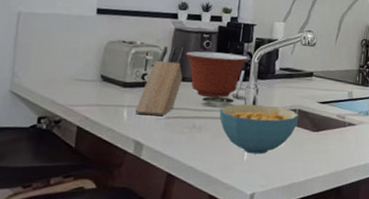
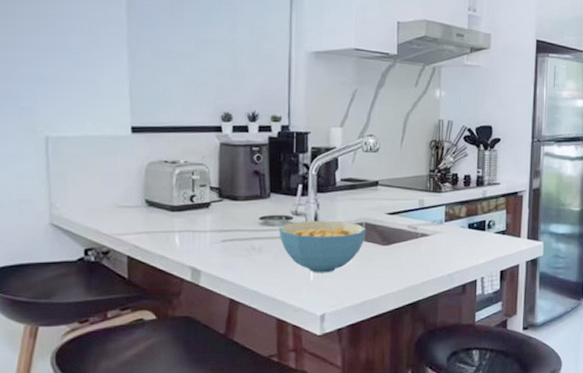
knife block: present [134,46,185,115] -> none [187,162,235,239]
mixing bowl: present [186,51,249,98] -> none [235,166,305,215]

